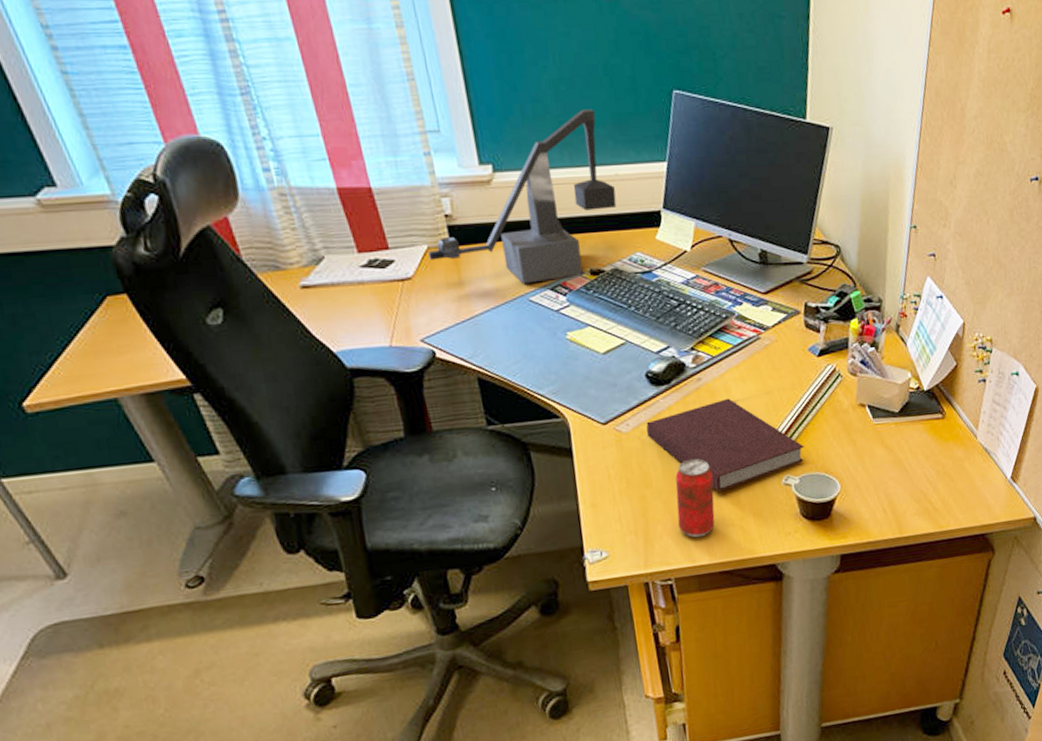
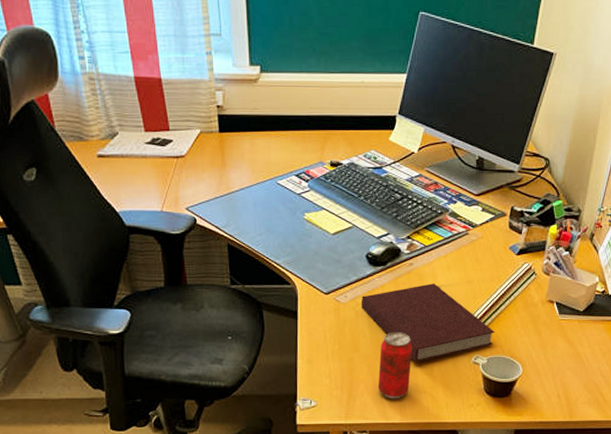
desk lamp: present [428,109,617,284] -> none [200,24,359,169]

